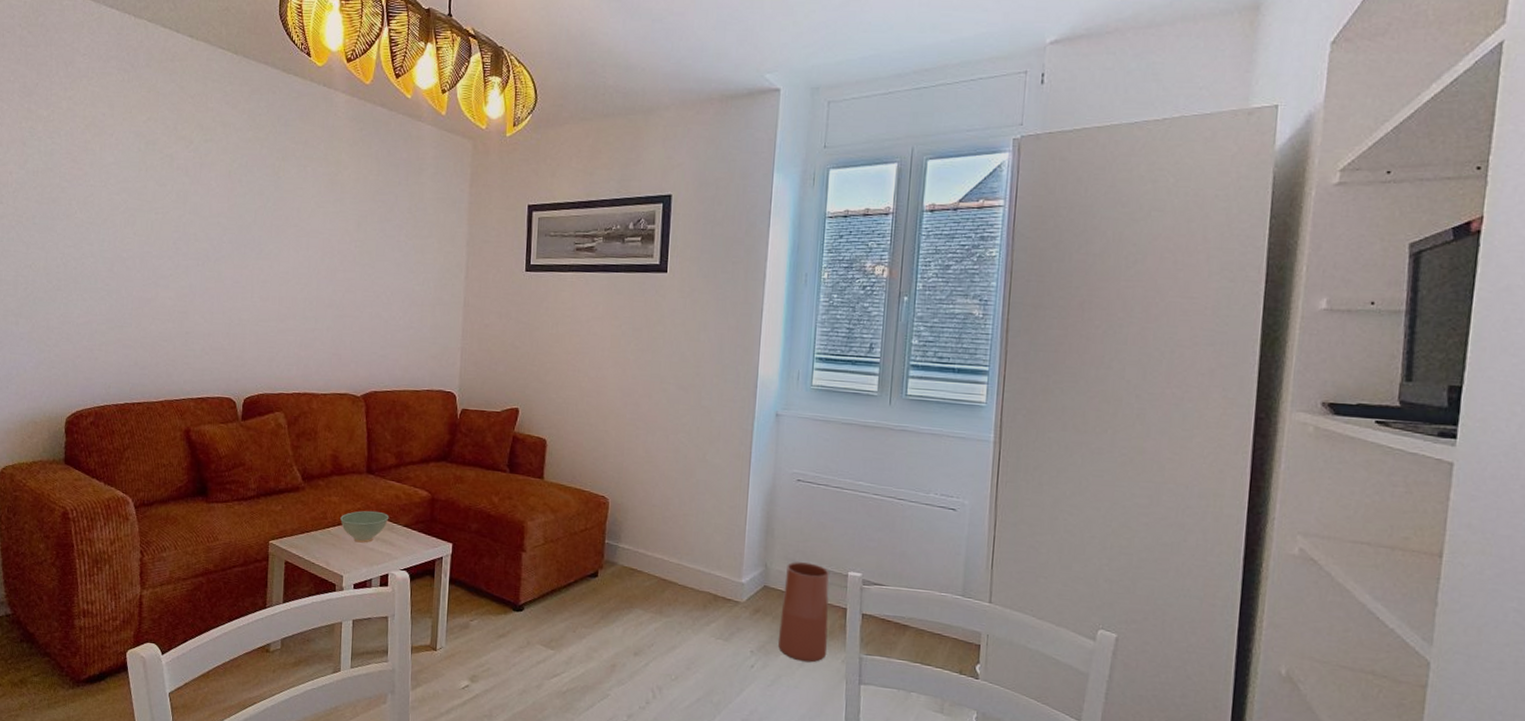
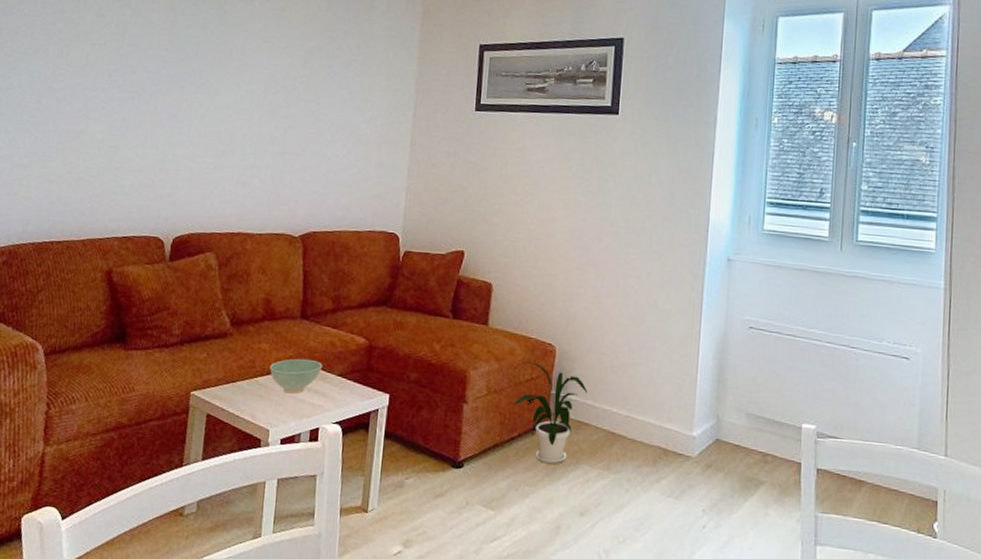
house plant: none [568,513,639,609] -> present [512,362,587,465]
vase: present [778,562,830,663] -> none [731,413,784,522]

